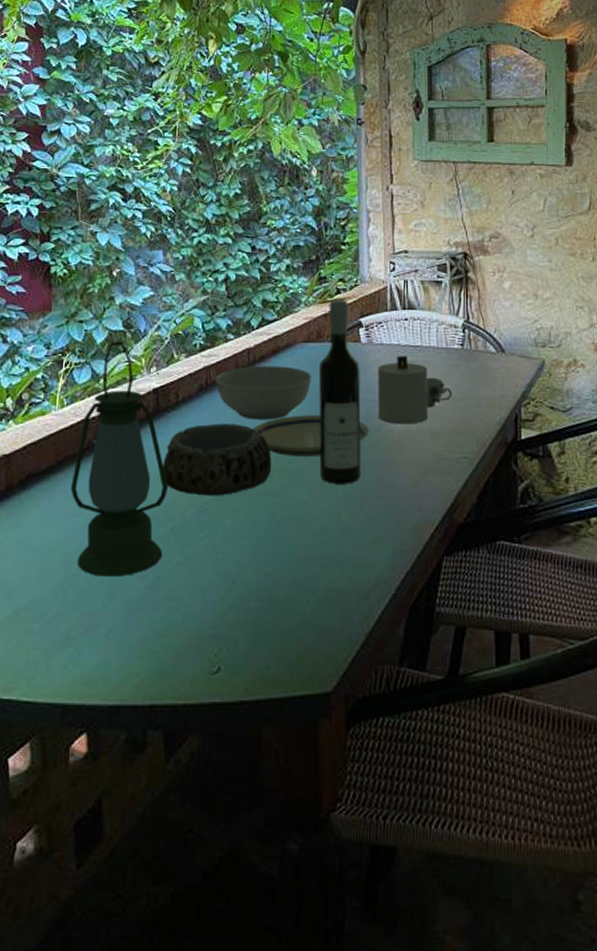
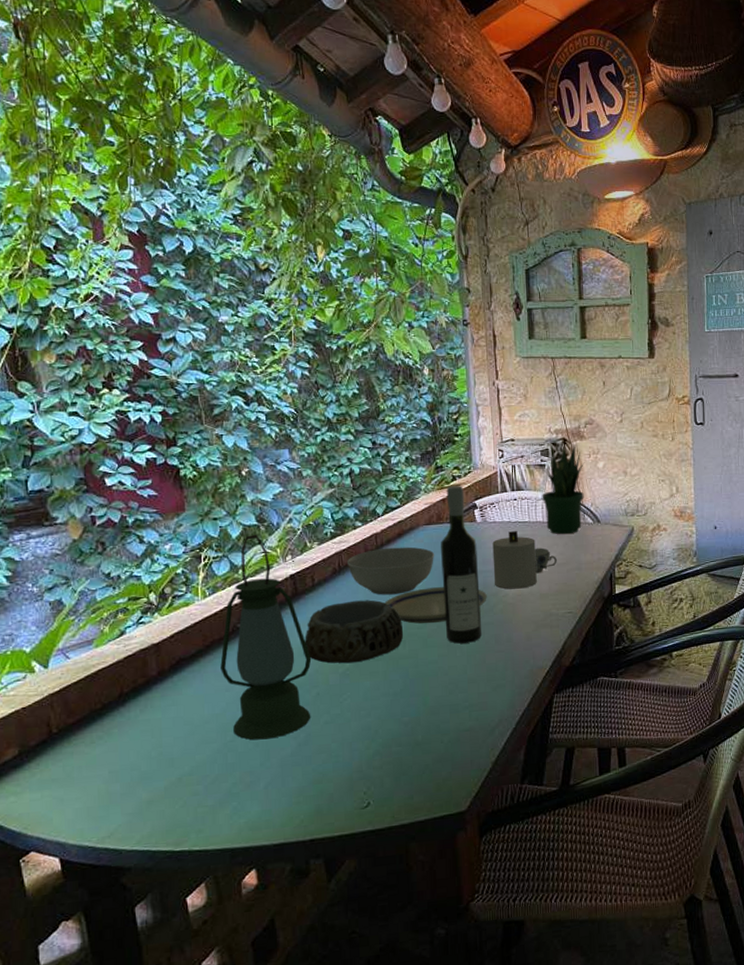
planter: none [437,260,489,363] -> present [542,445,585,534]

